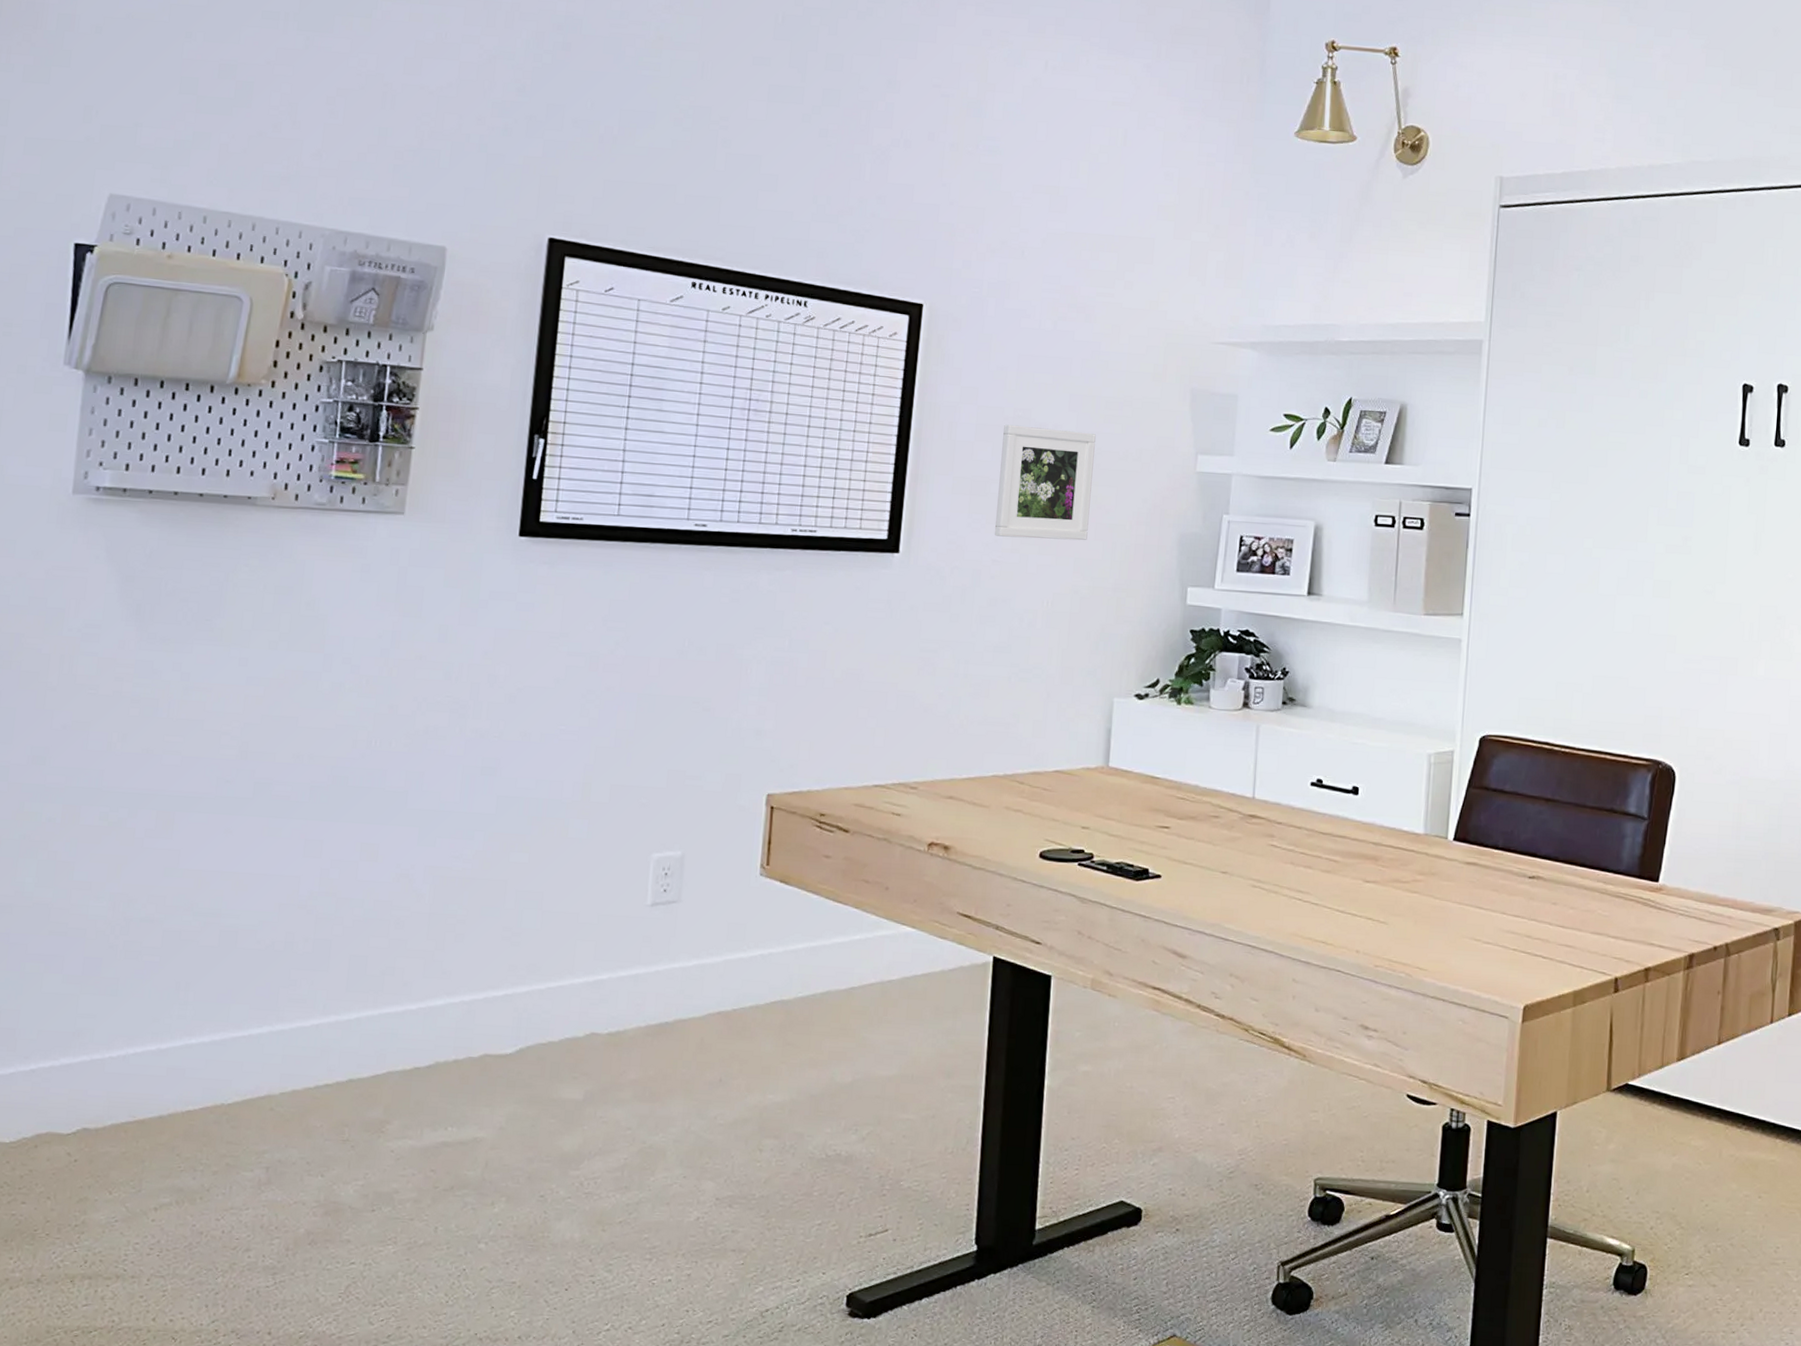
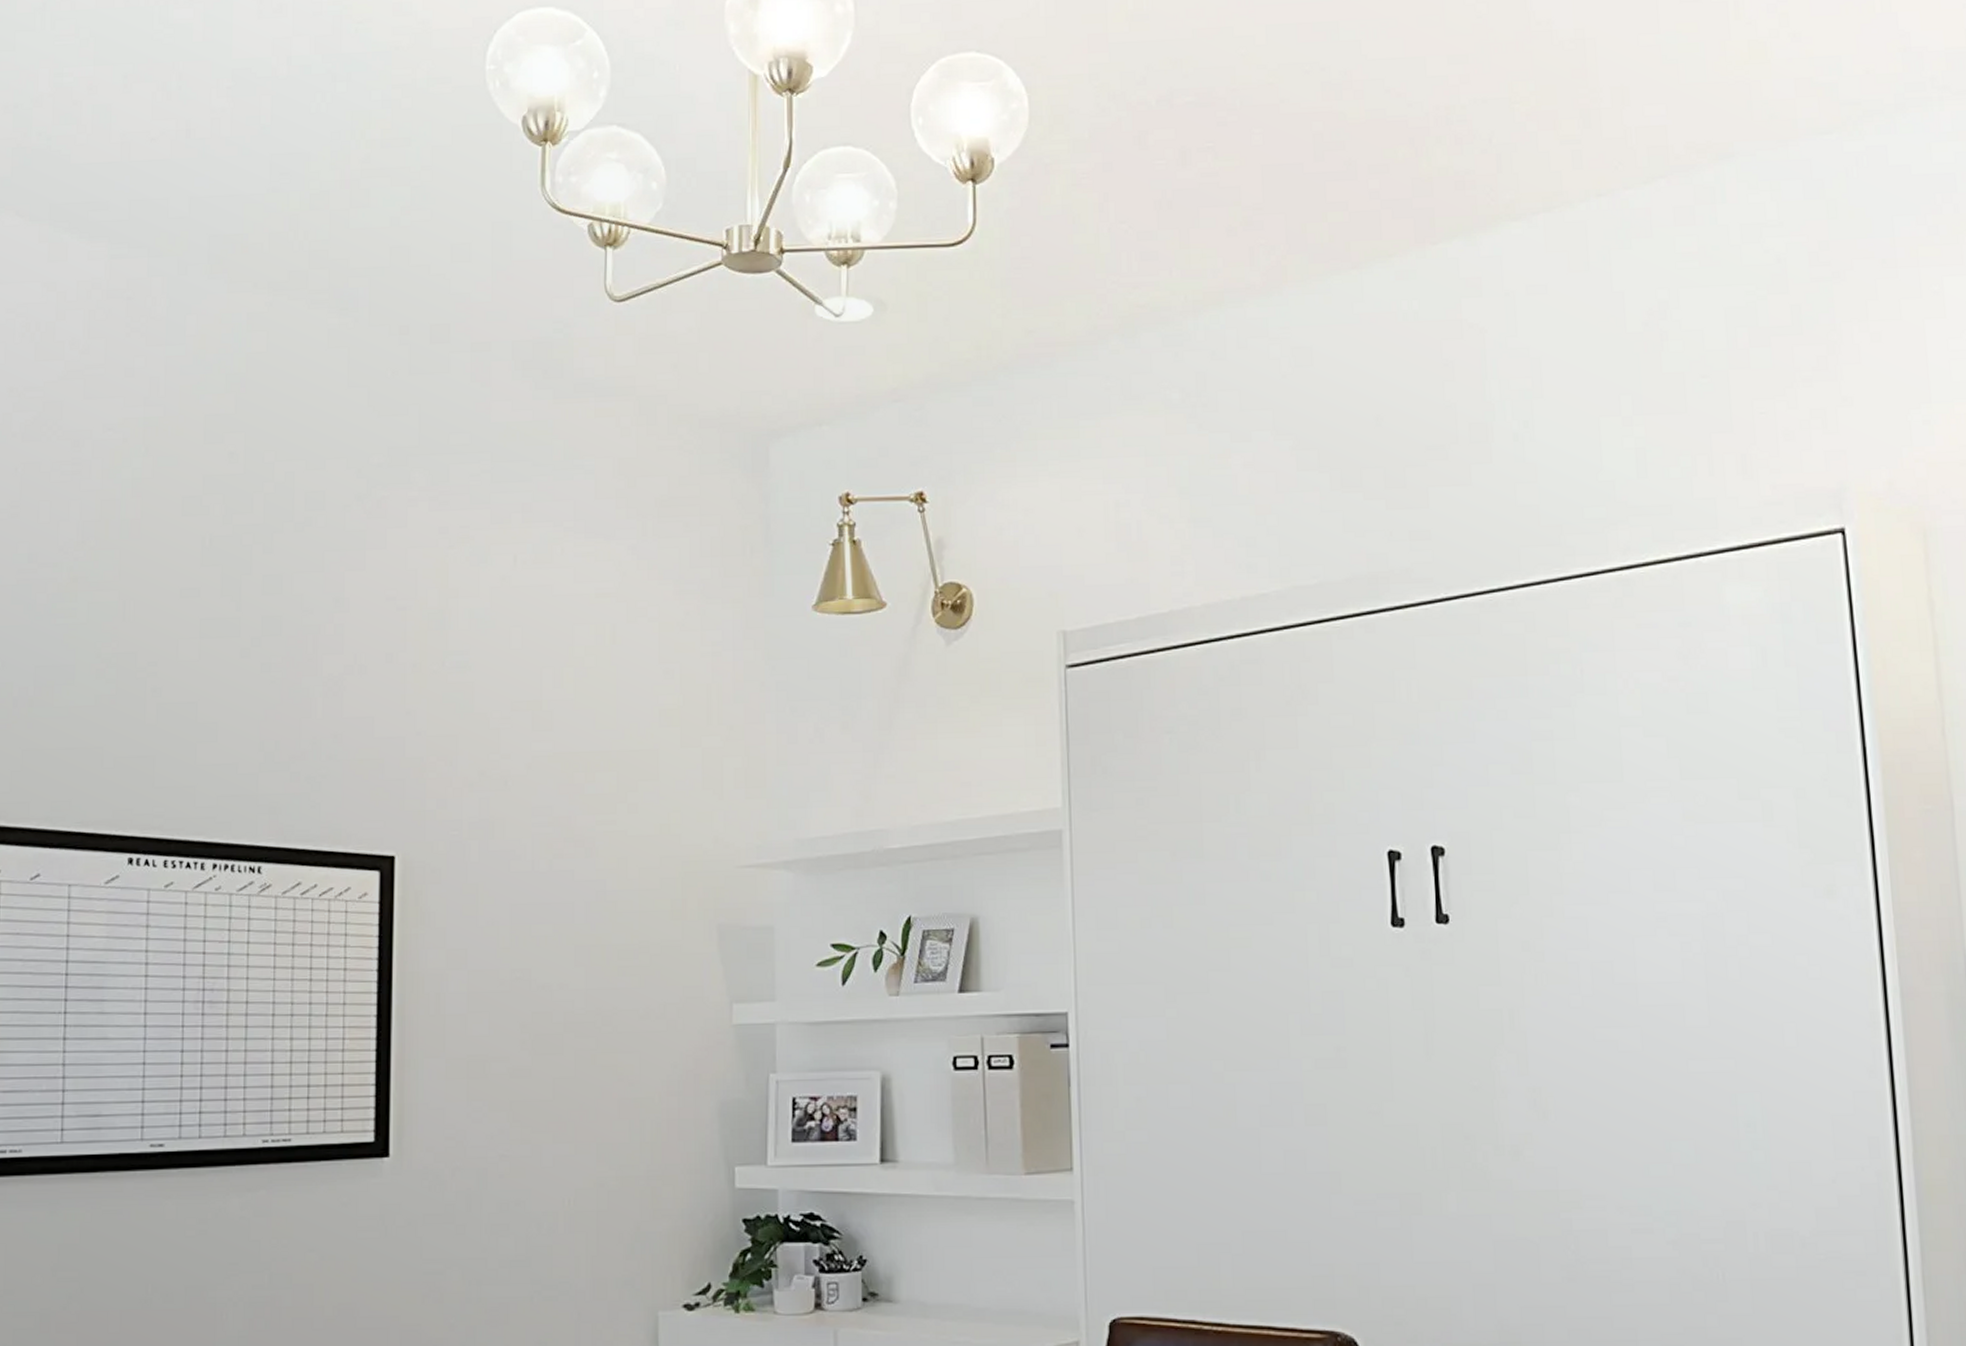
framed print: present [995,424,1096,541] -> none [500,989,610,1126]

